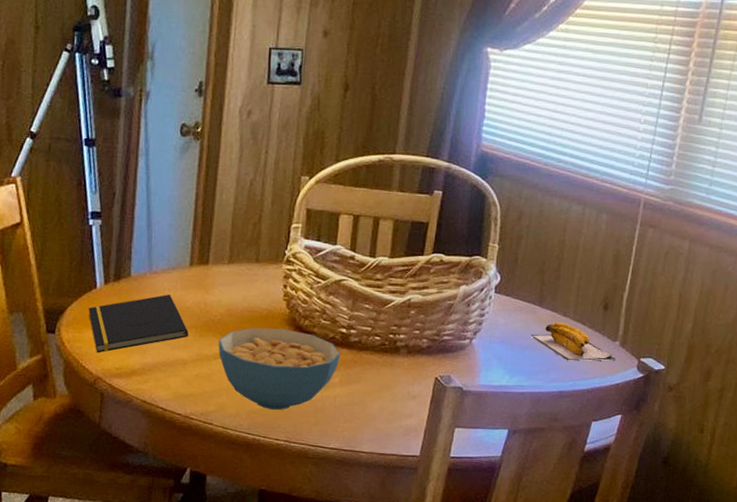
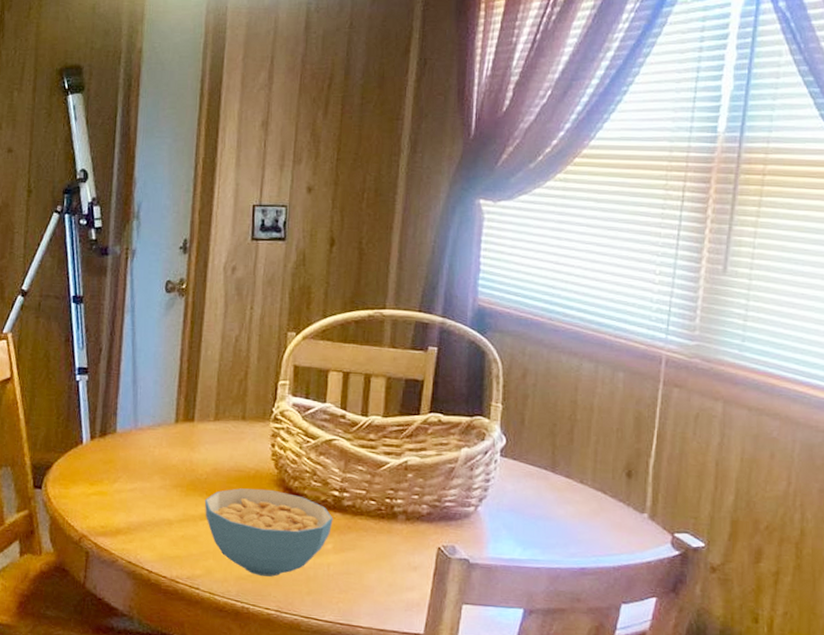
notepad: present [88,294,189,353] -> none [74,451,175,510]
banana: present [529,322,618,361] -> none [542,489,648,535]

